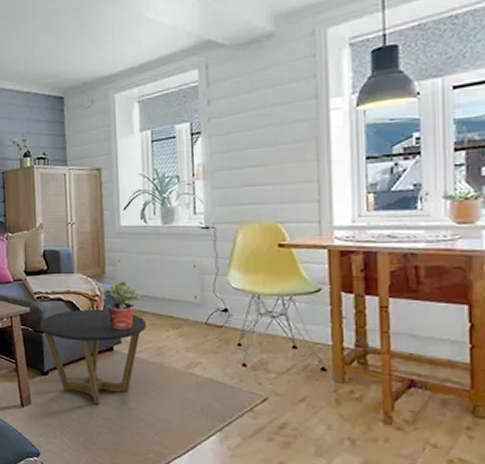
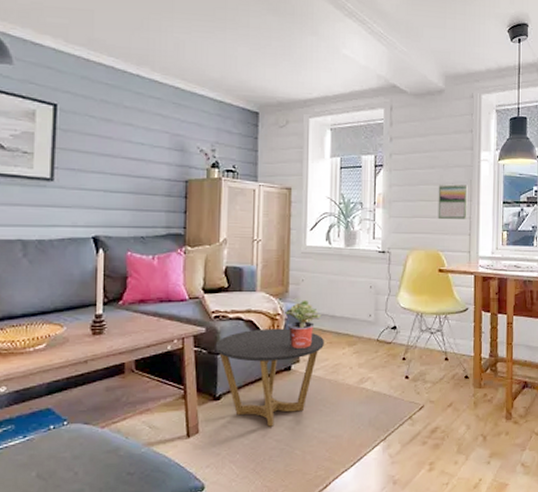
calendar: none [272,140,314,185] -> present [438,183,468,219]

